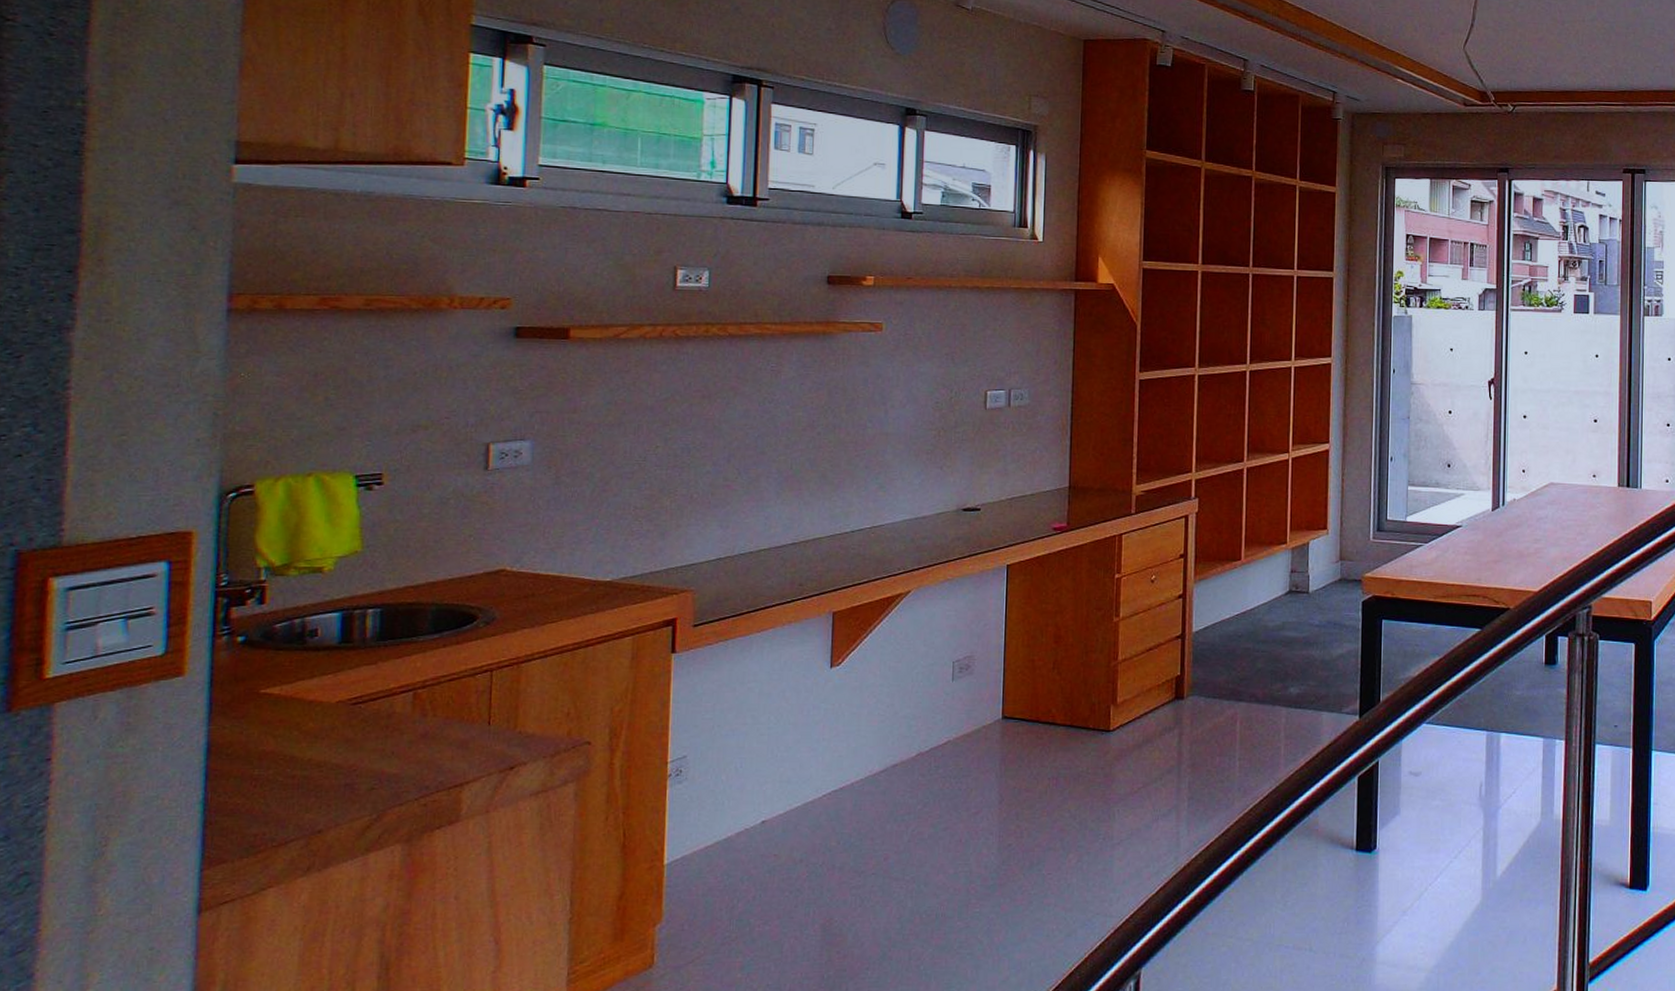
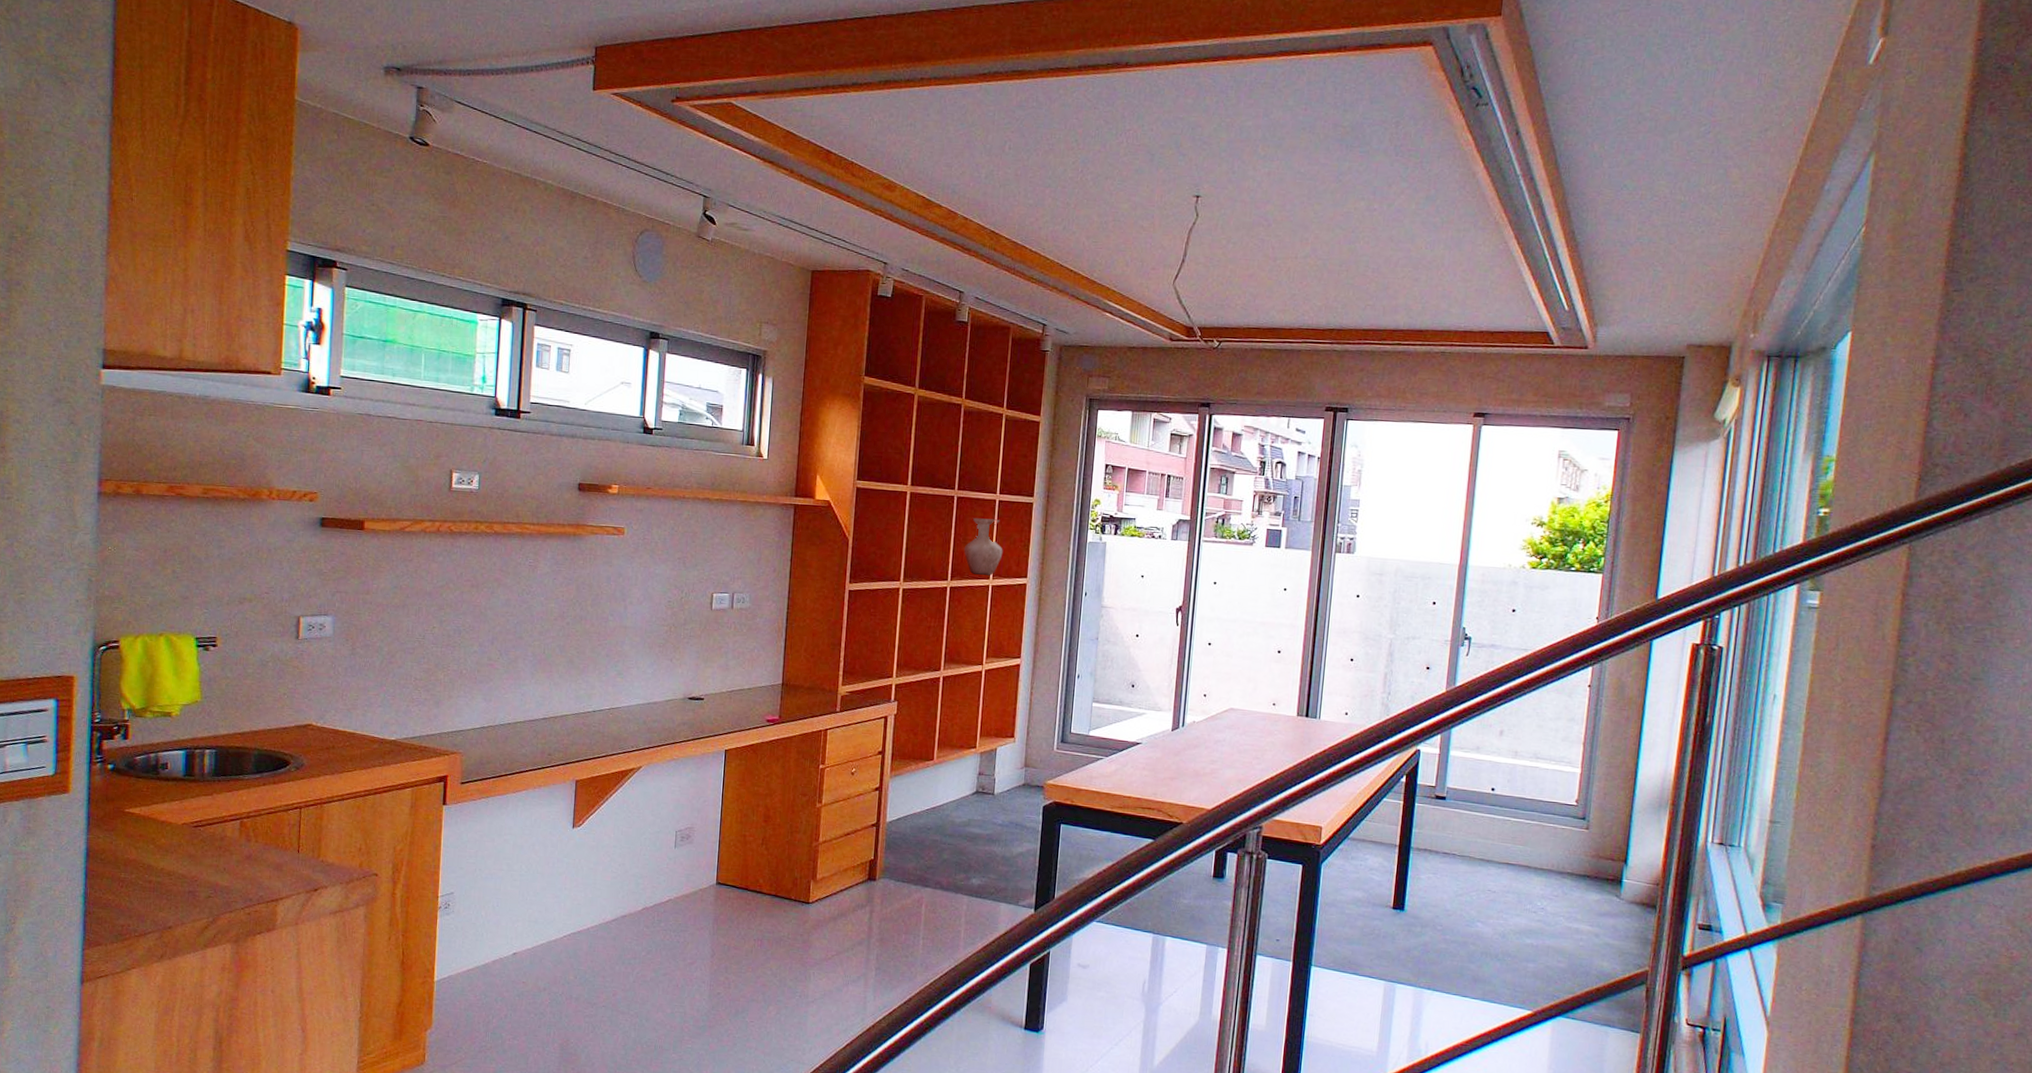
vase: none [1262,296,1304,357] -> present [964,518,1003,576]

